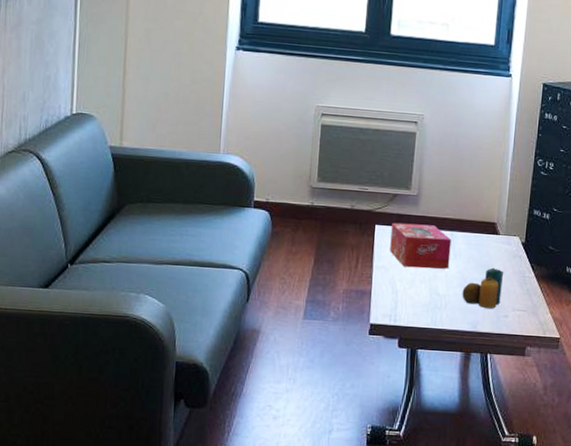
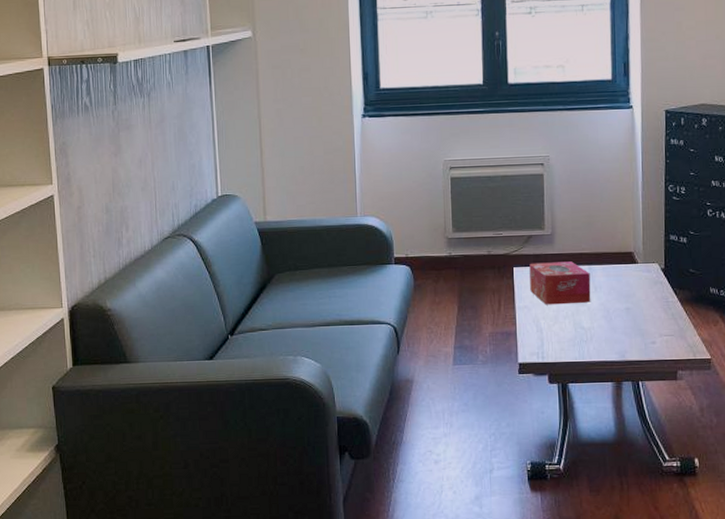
candle: present [462,267,504,308] -> none [606,296,647,337]

